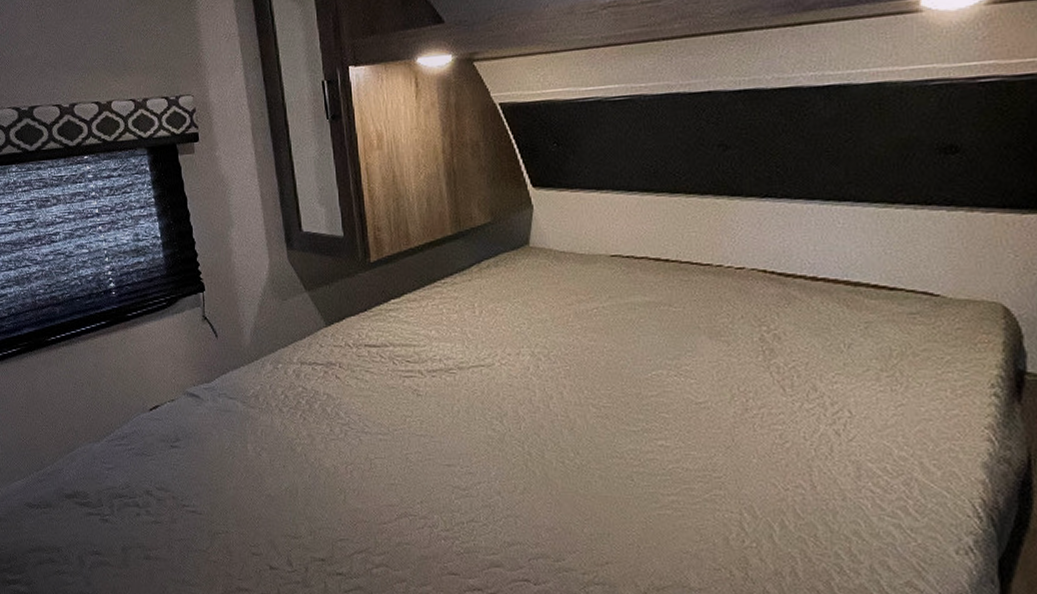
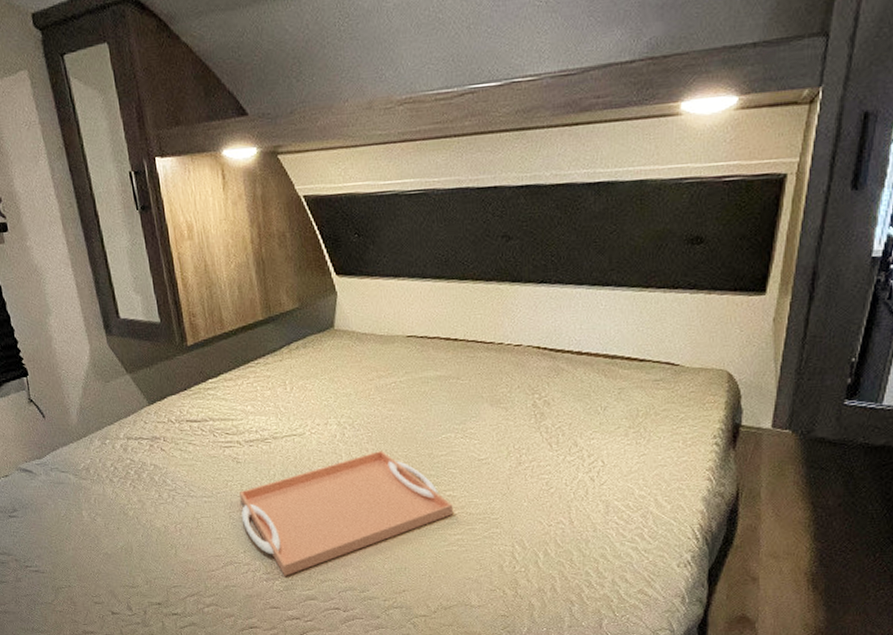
serving tray: none [419,388,667,535] -> present [239,451,454,576]

